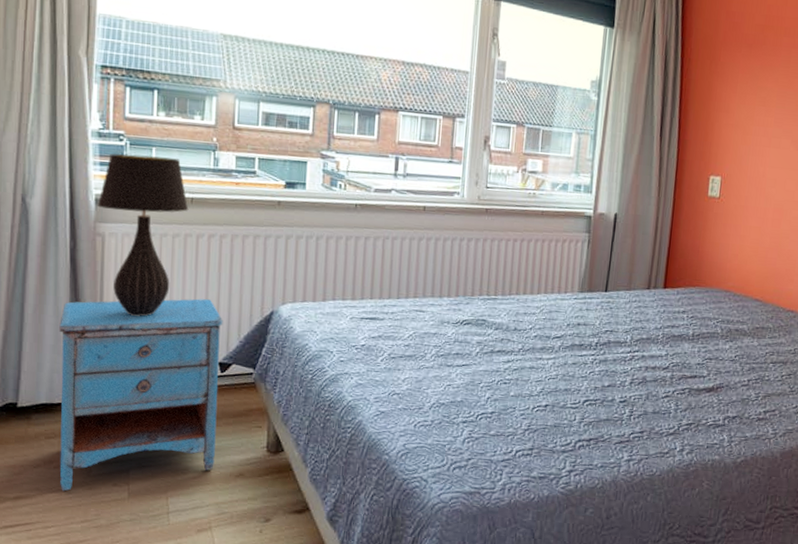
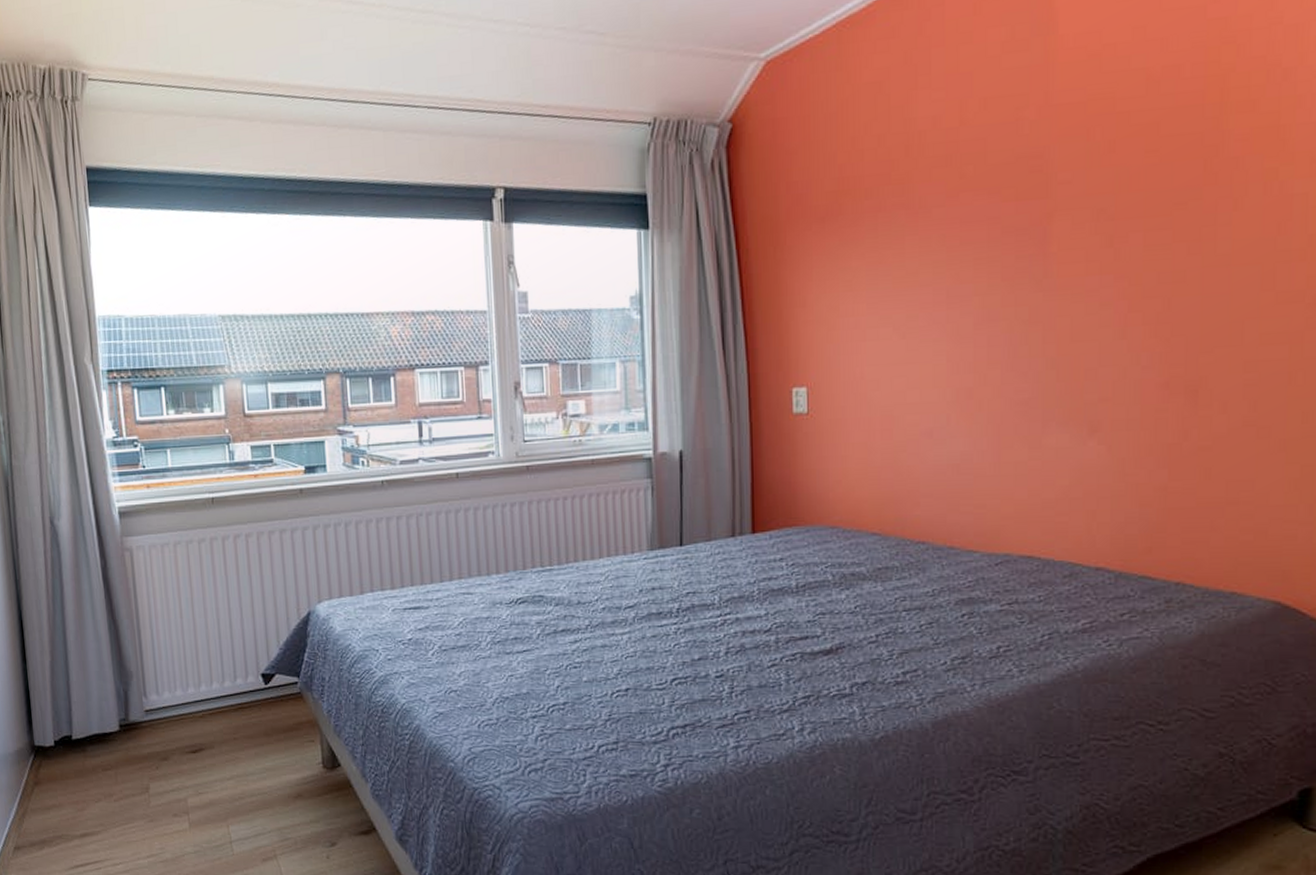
nightstand: present [59,298,223,491] -> none [101,606,271,825]
table lamp: present [98,153,189,317] -> none [121,458,211,632]

